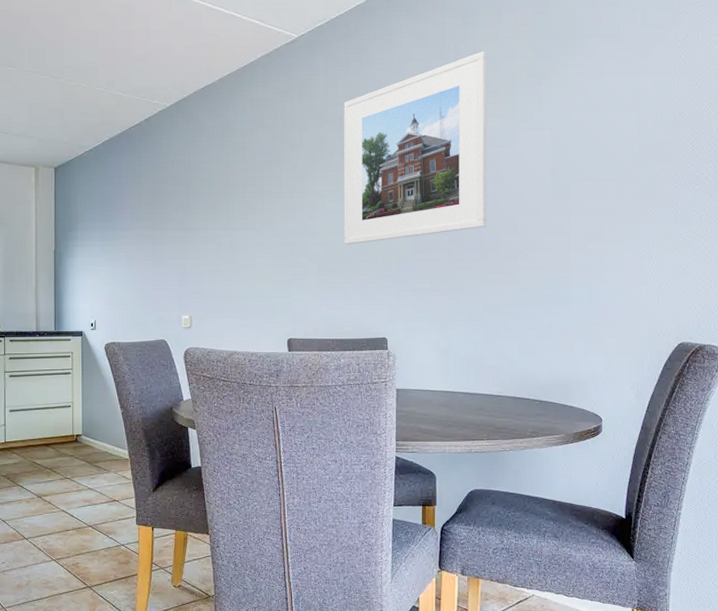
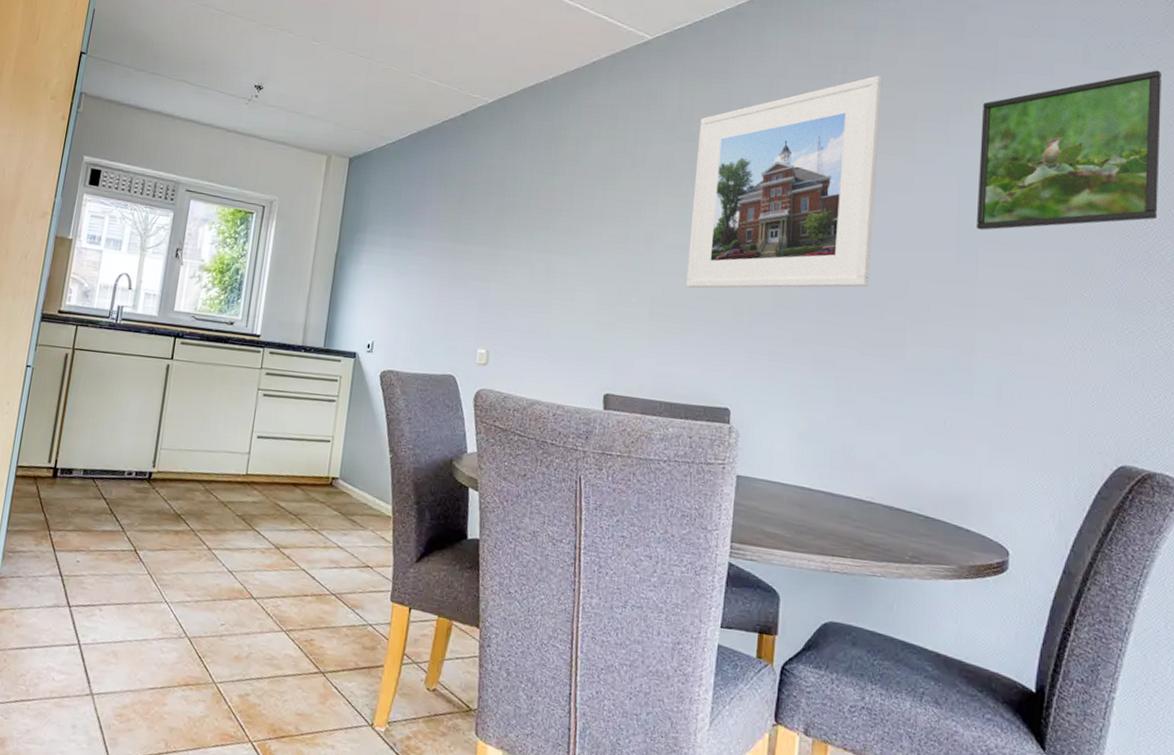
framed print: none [566,25,702,171] -> present [977,70,1162,230]

